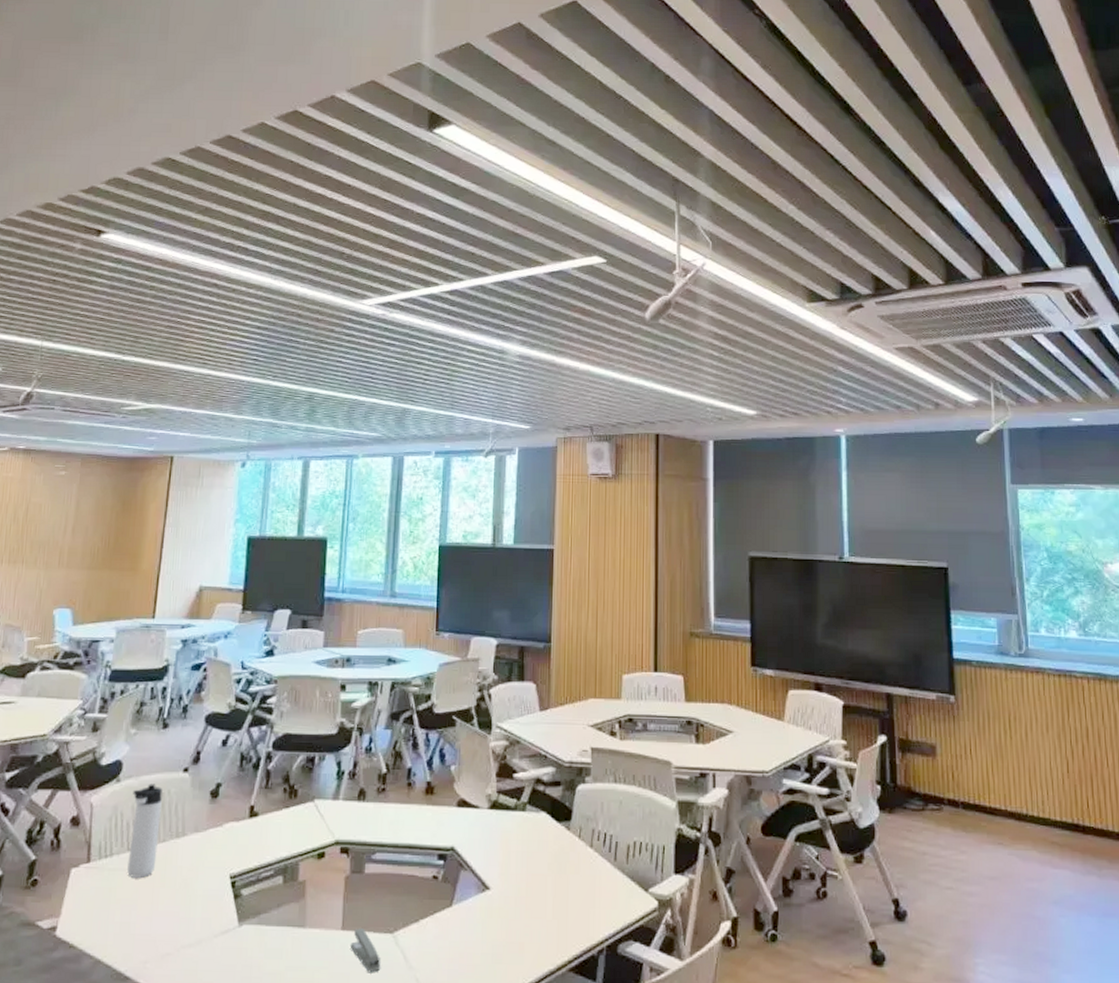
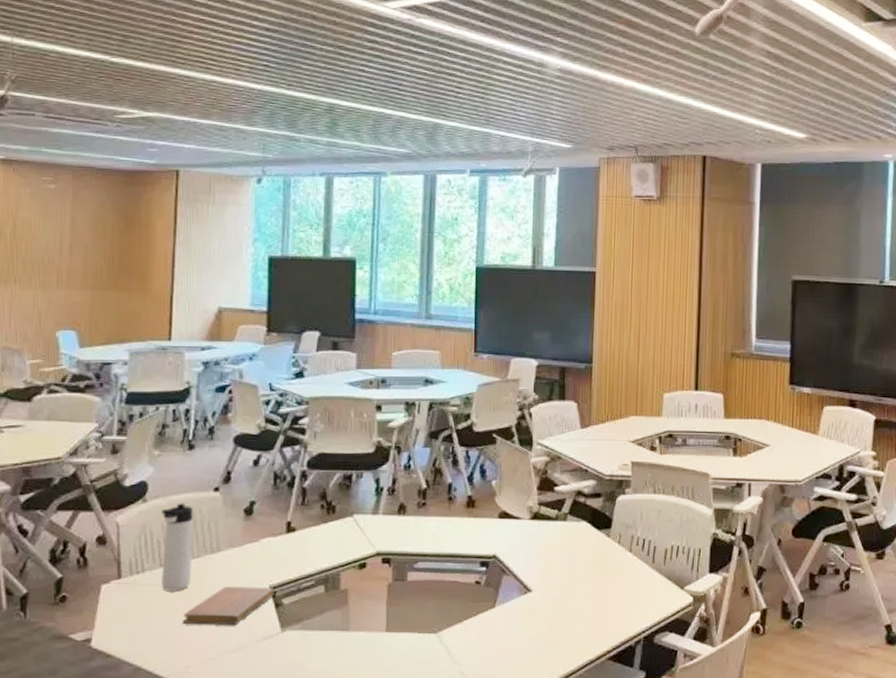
notebook: none [145,874,234,917] -> present [183,587,274,626]
stapler: present [350,928,380,972] -> none [394,630,425,668]

